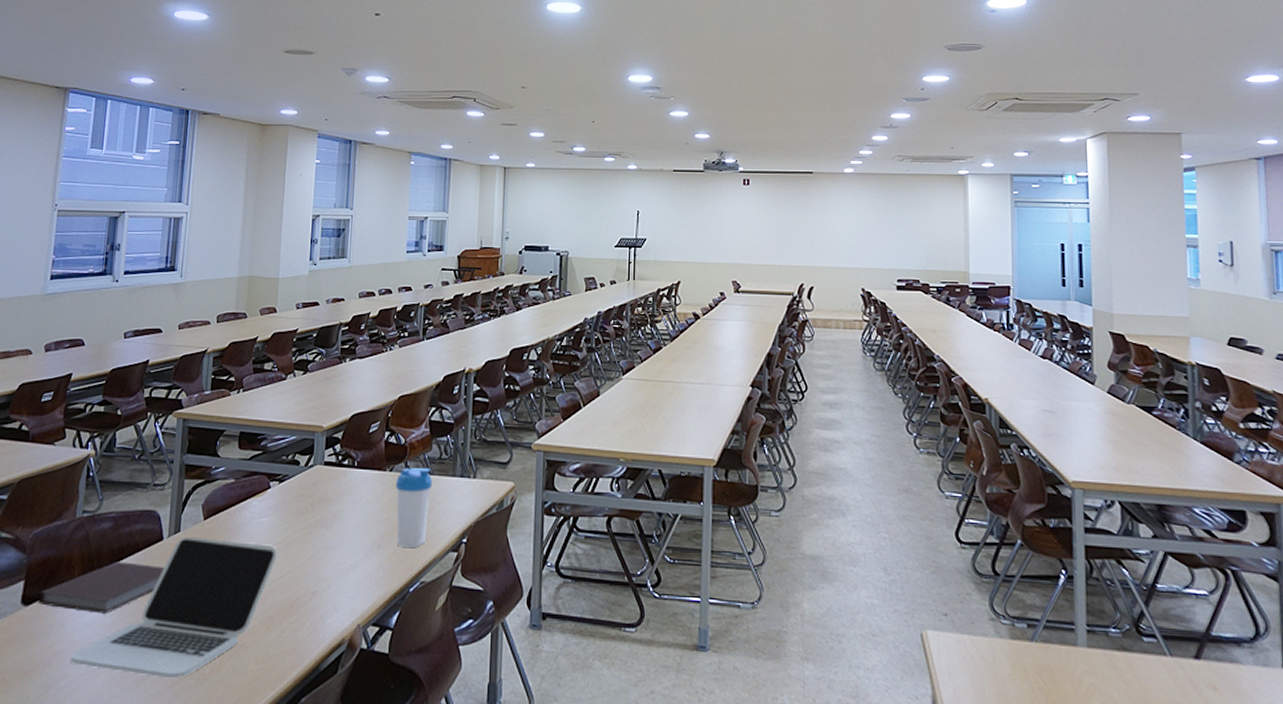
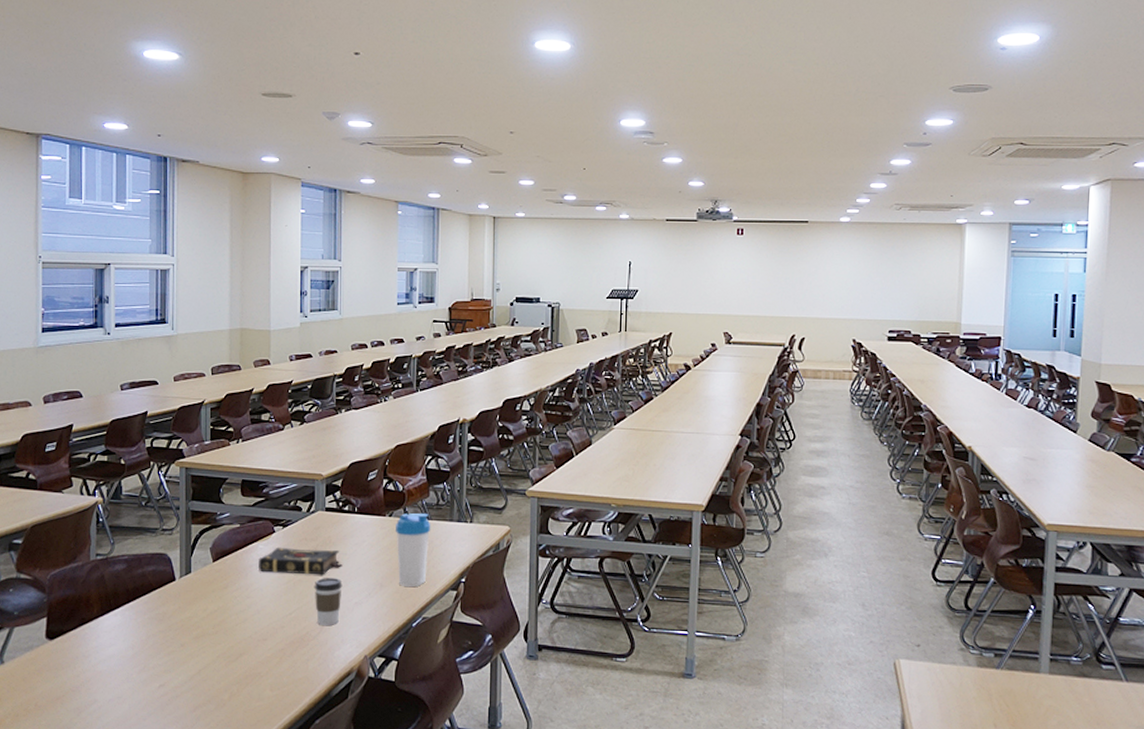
notebook: present [38,561,165,614] -> none [62,600,179,647]
laptop: present [71,536,277,679] -> none [98,577,285,704]
book: none [251,503,339,535] -> present [259,547,343,575]
coffee cup: none [307,537,338,590] -> present [314,578,343,625]

